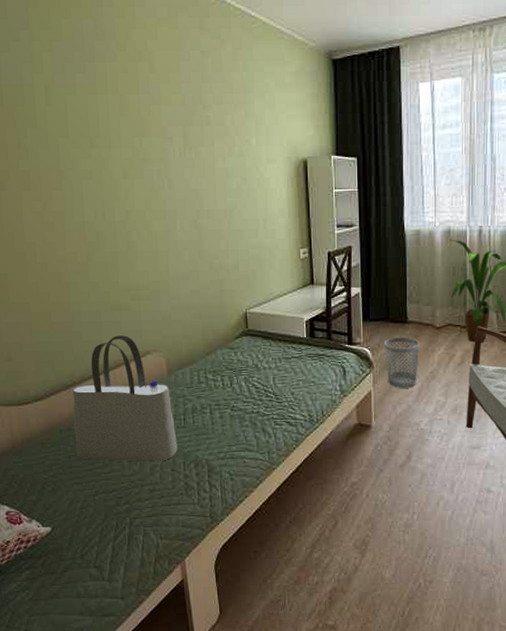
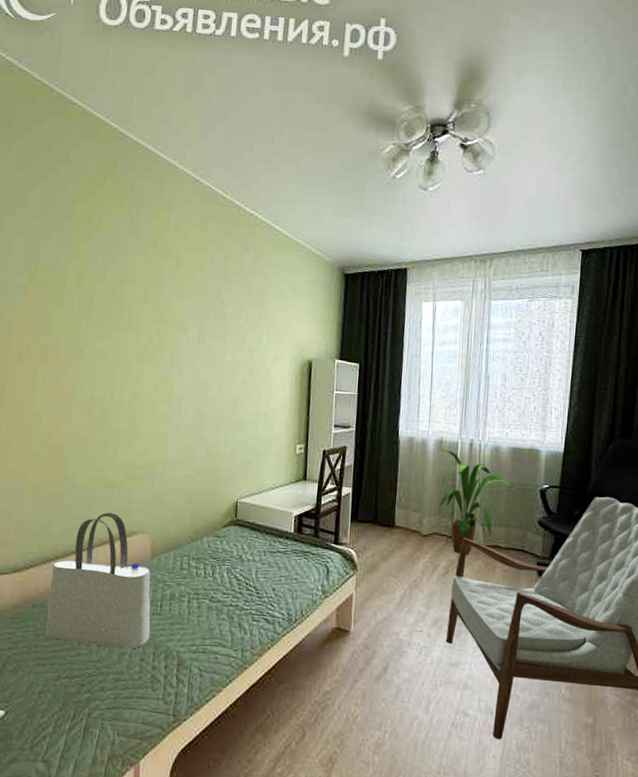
wastebasket: present [385,337,419,388] -> none [370,541,405,595]

